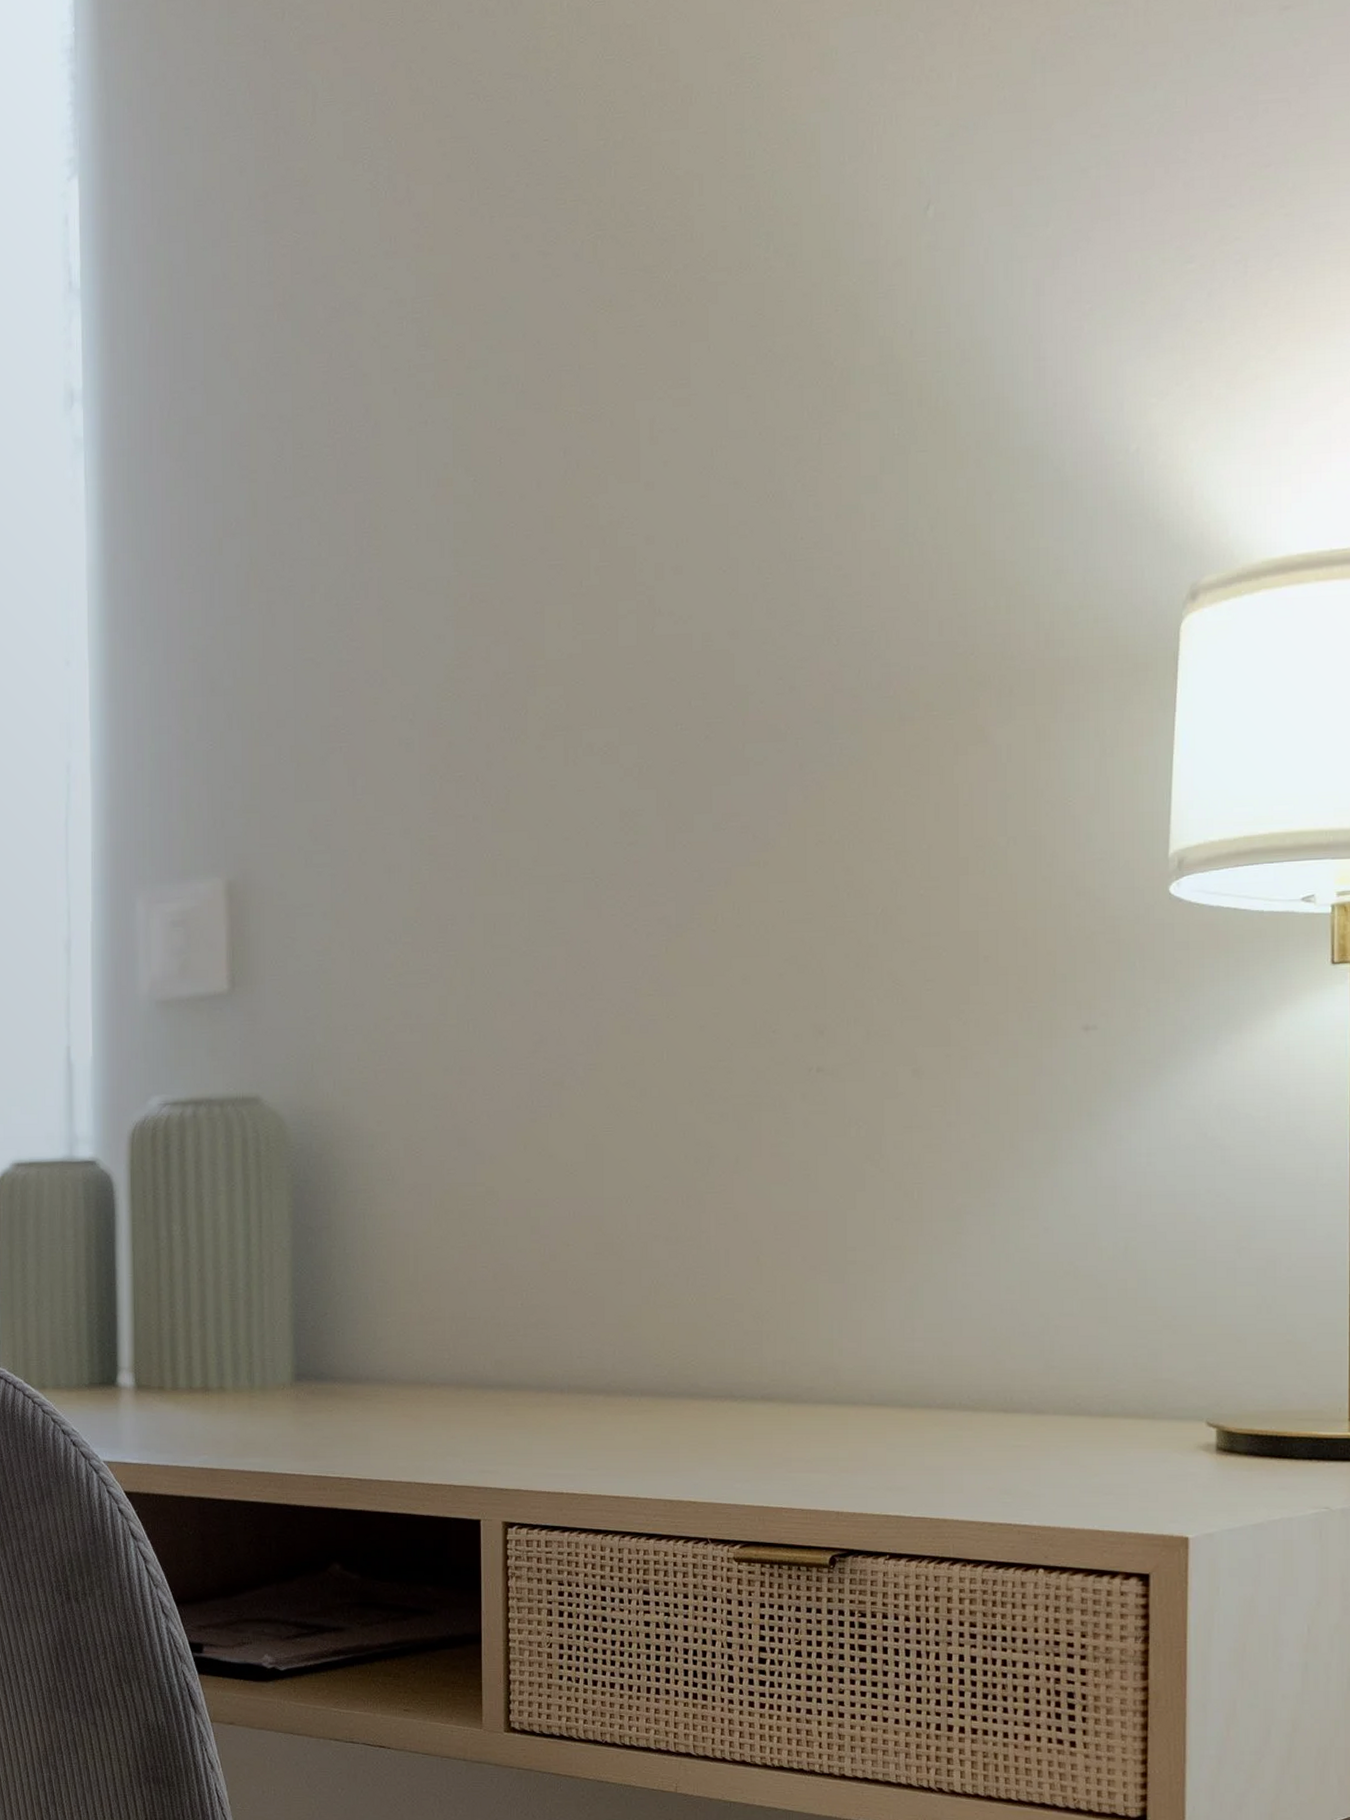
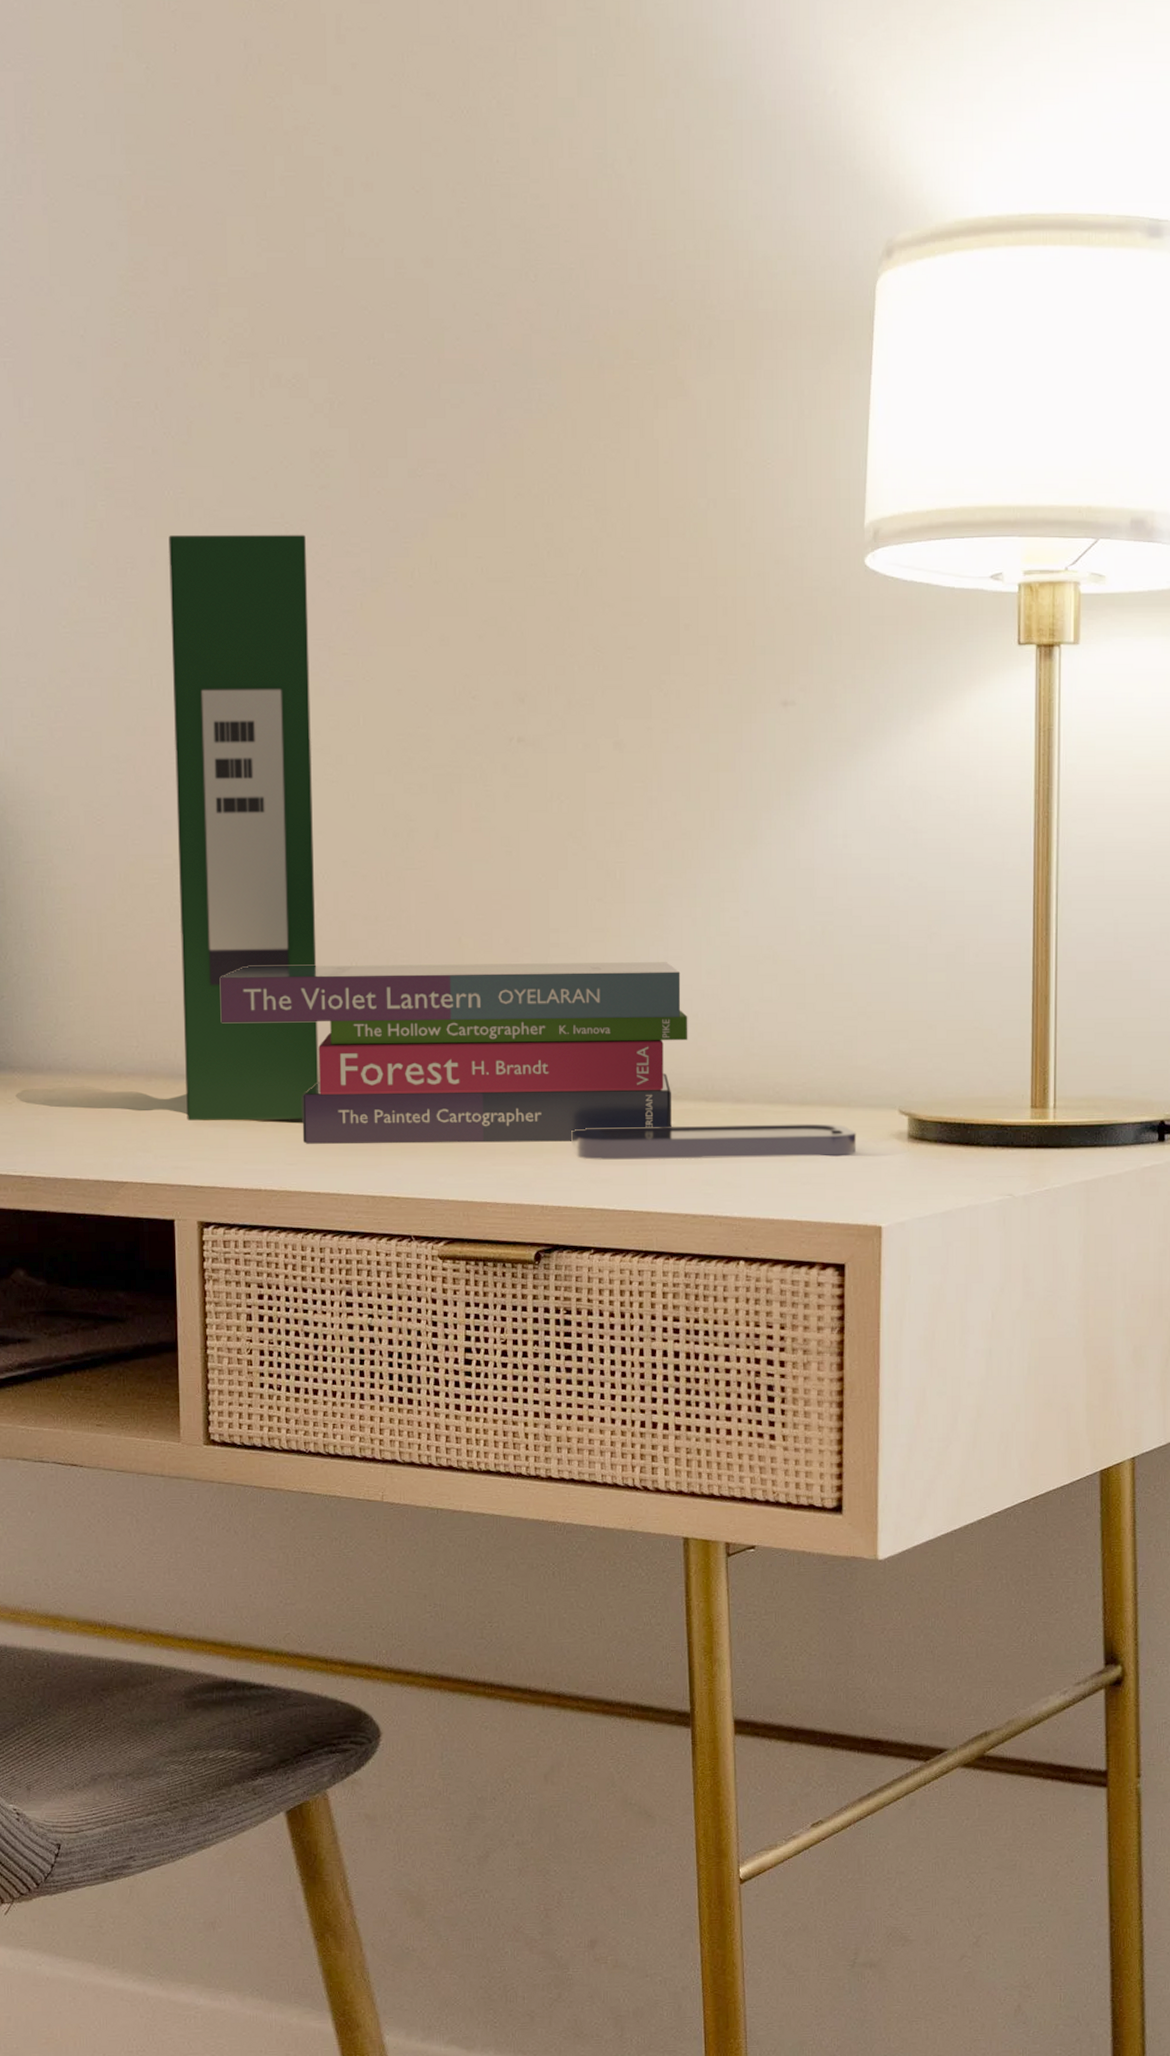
binder: none [486,887,620,1428] -> present [169,534,319,1121]
books: none [527,1278,986,1451] -> present [219,962,688,1145]
mobile phone: none [867,1435,1162,1469] -> present [571,1123,857,1160]

